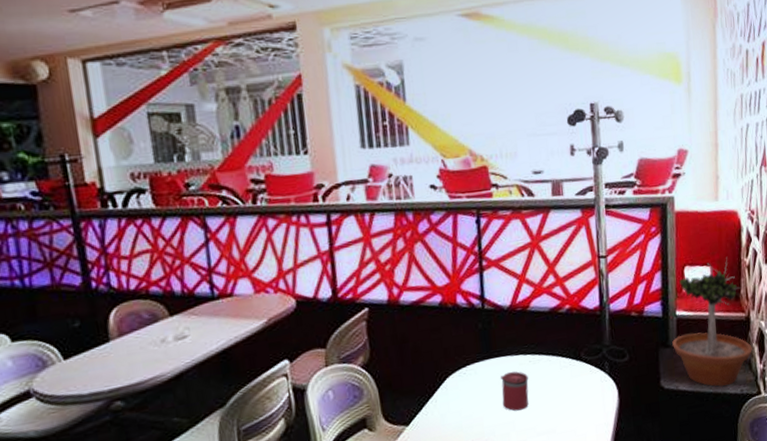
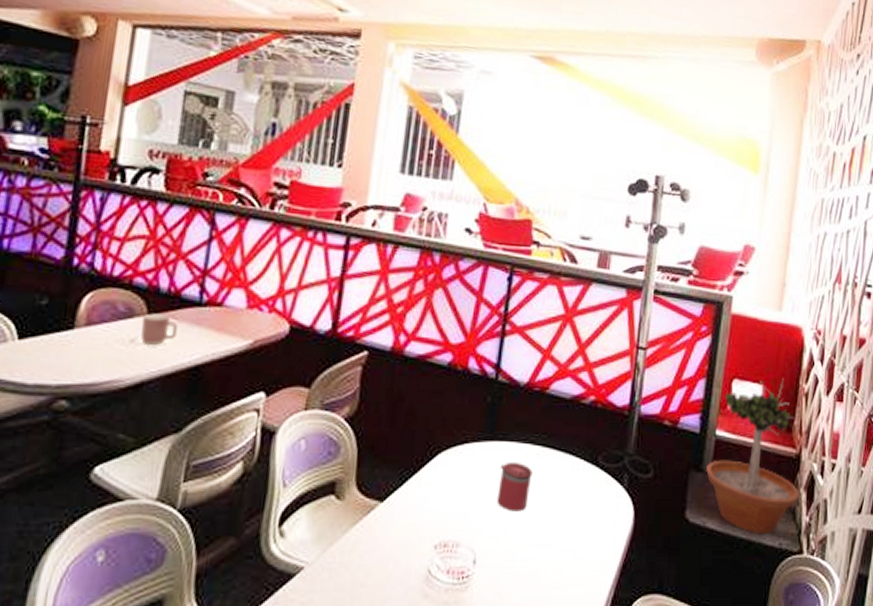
mug: none [166,312,200,342] -> present [140,313,178,345]

